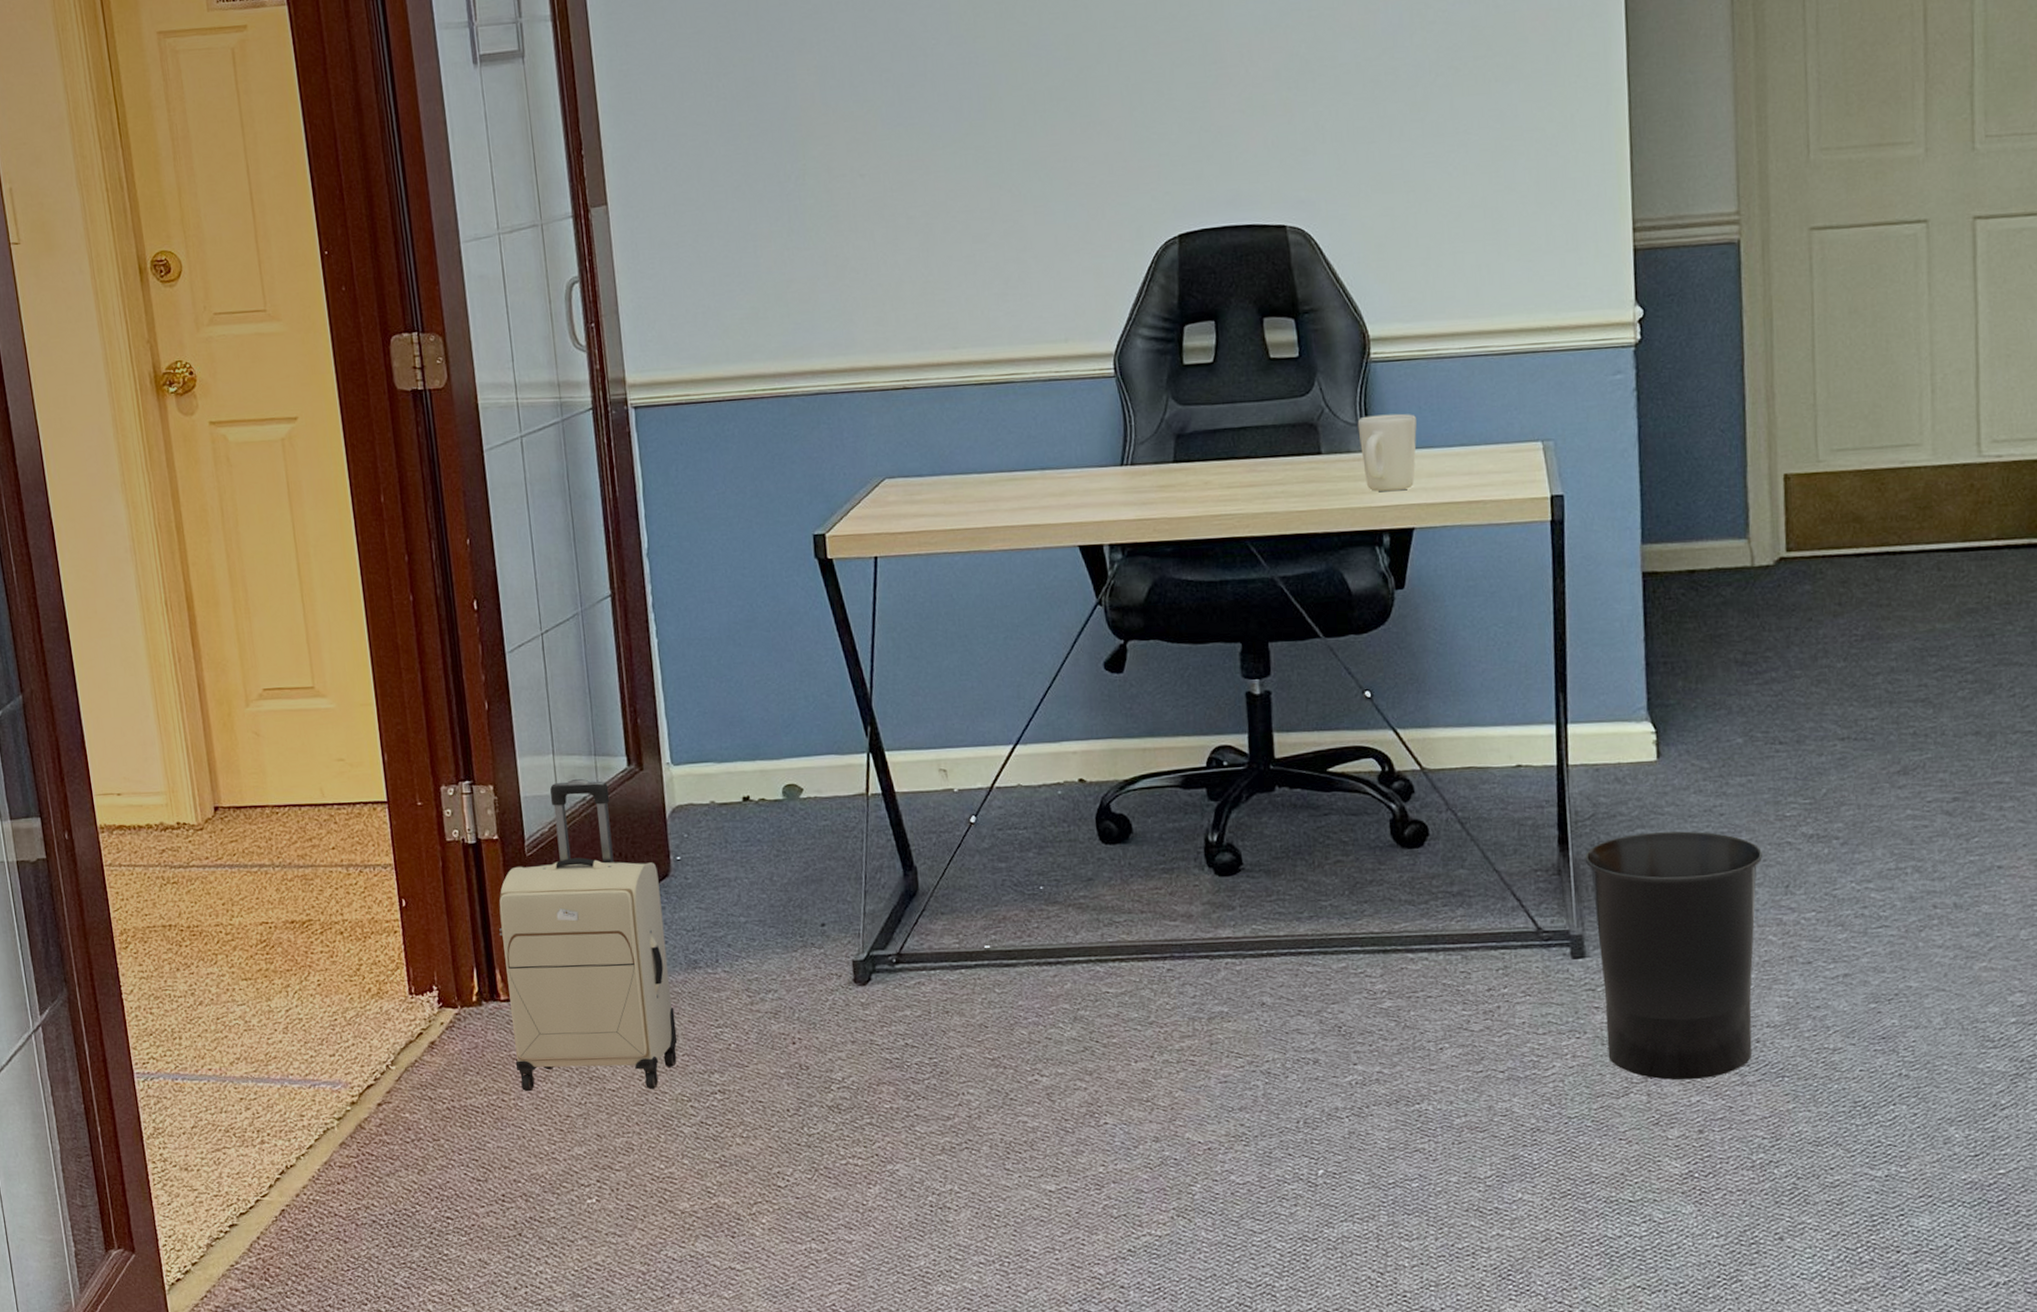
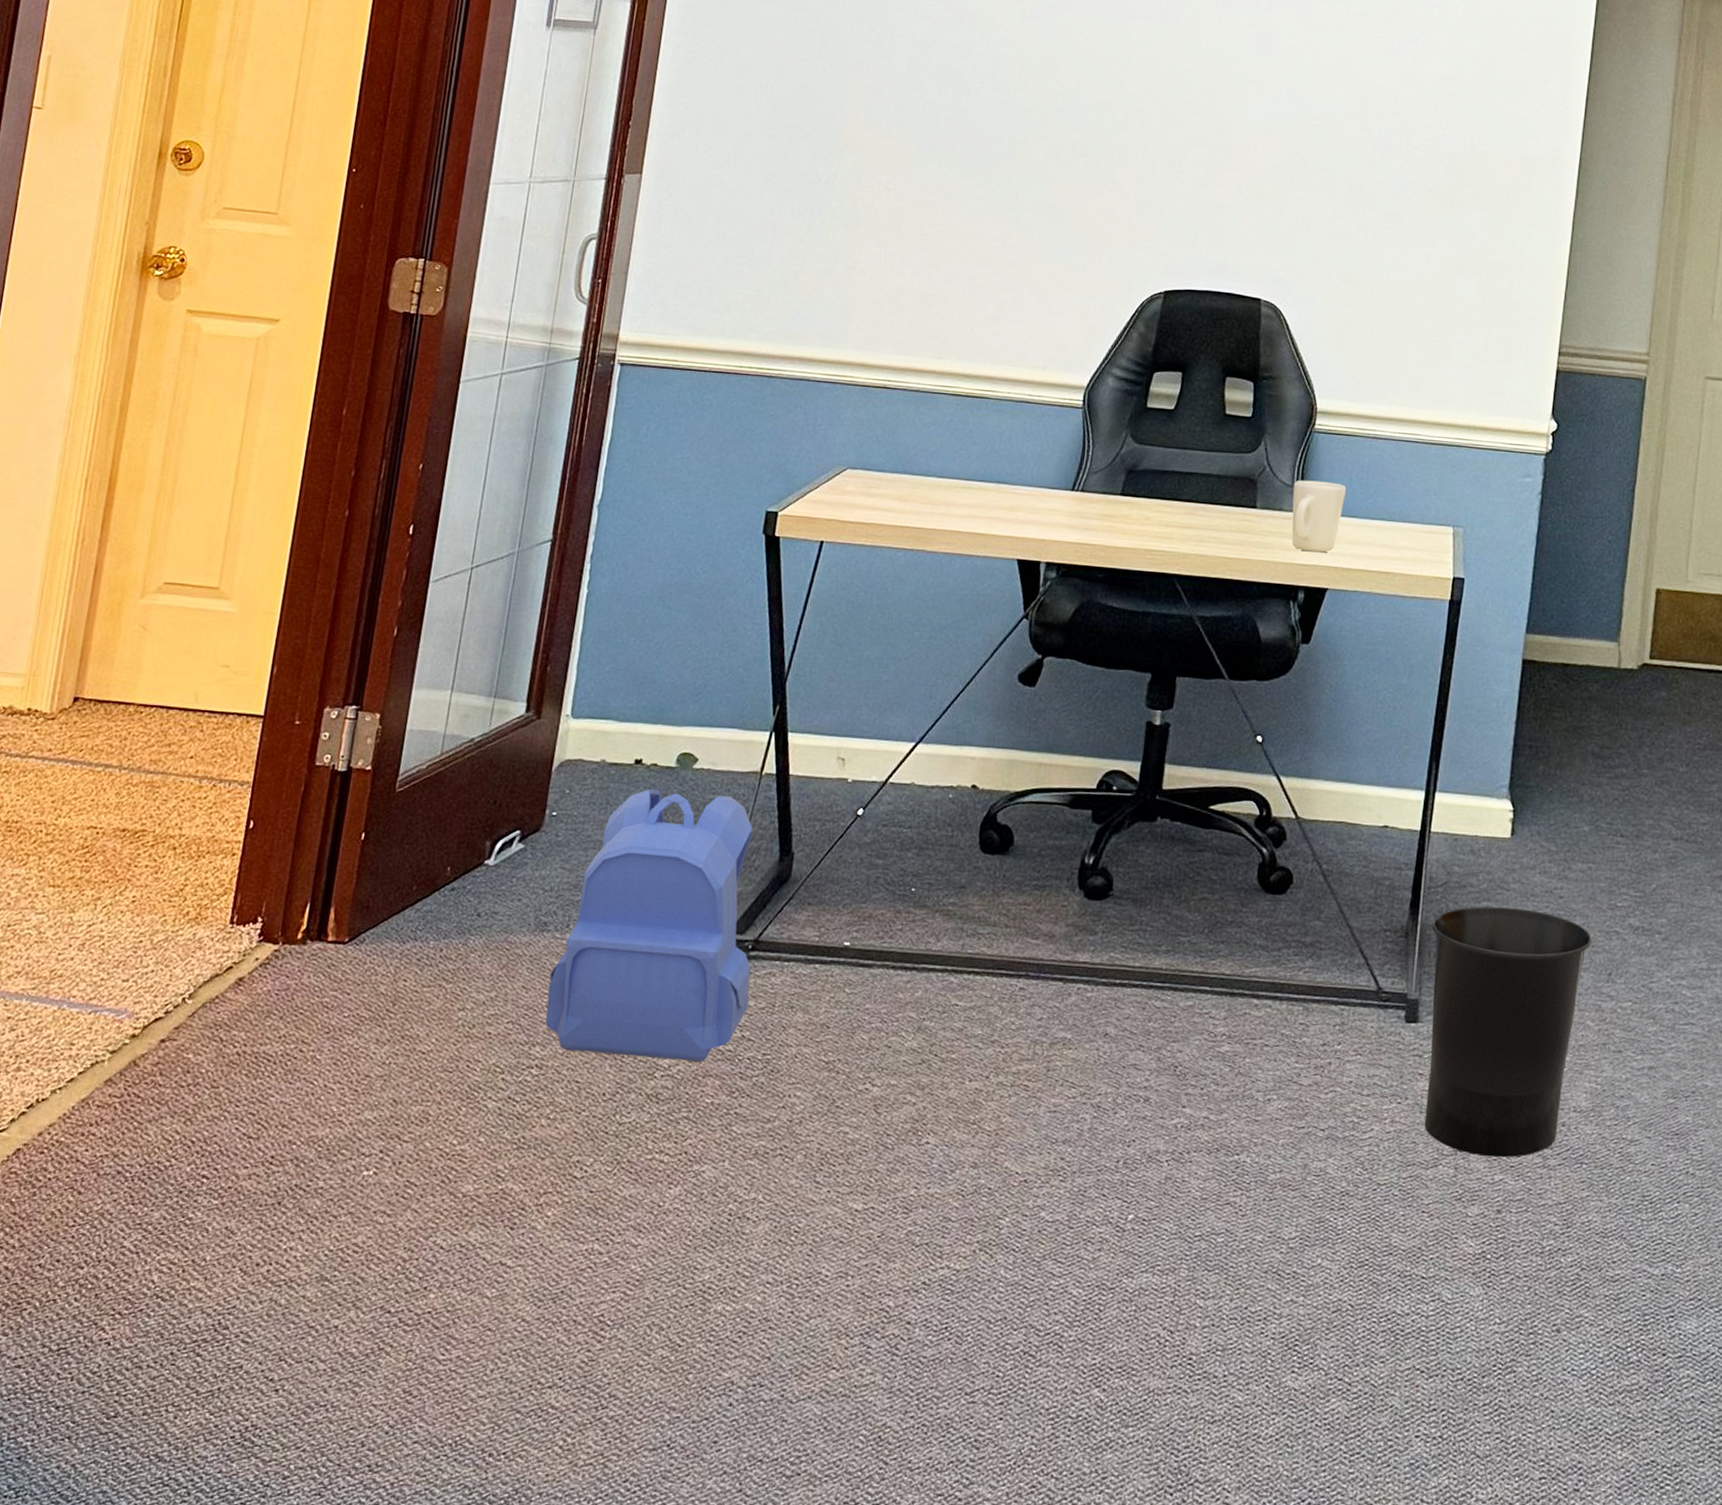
suitcase: present [499,778,678,1092] -> none [324,718,530,1056]
backpack: none [711,819,905,1075] -> present [545,789,754,1062]

